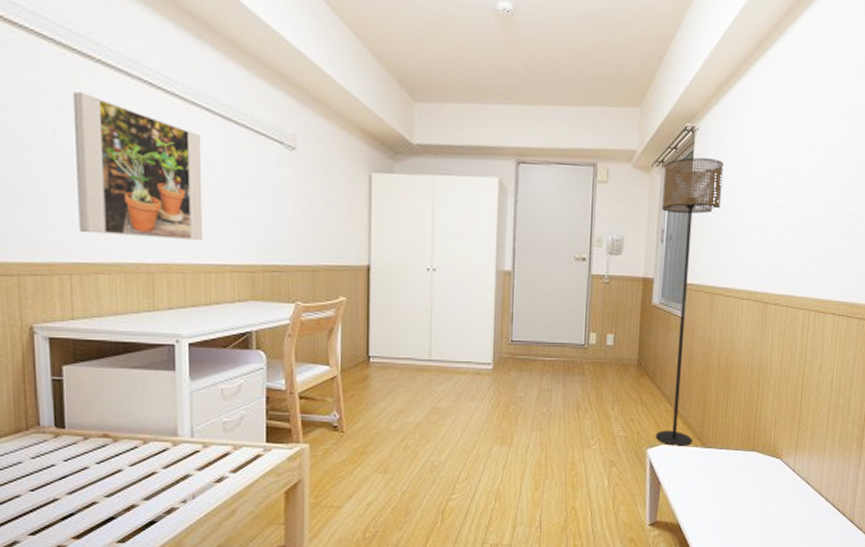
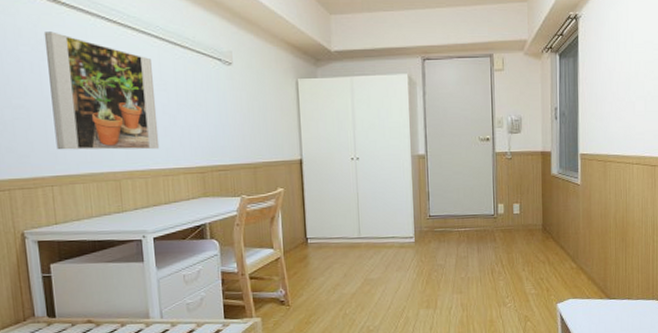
floor lamp: present [655,157,724,446] -> none [553,42,607,300]

